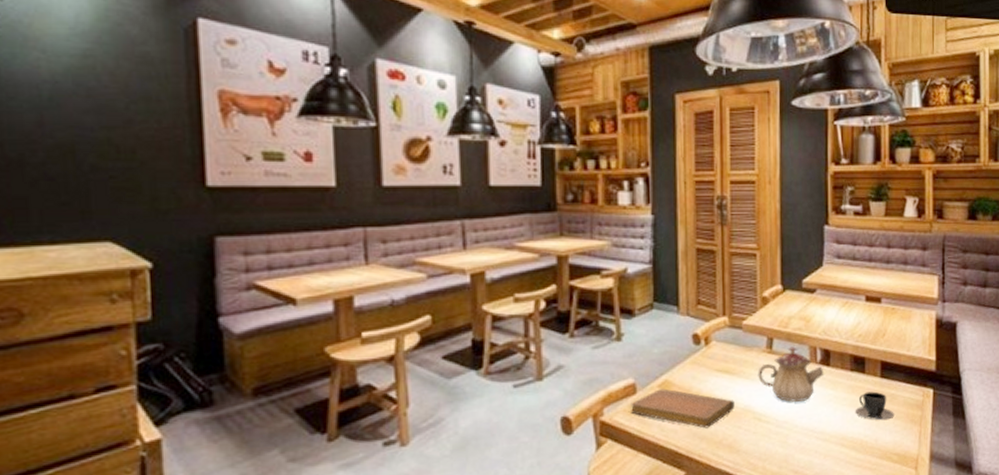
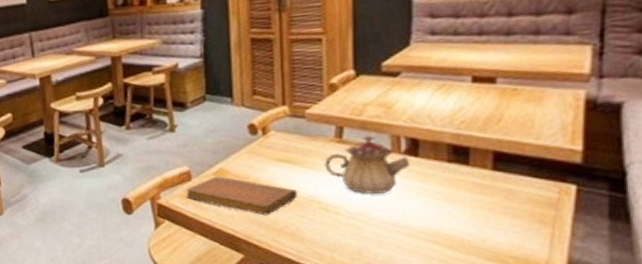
teacup: present [856,391,894,421] -> none [454,185,512,219]

